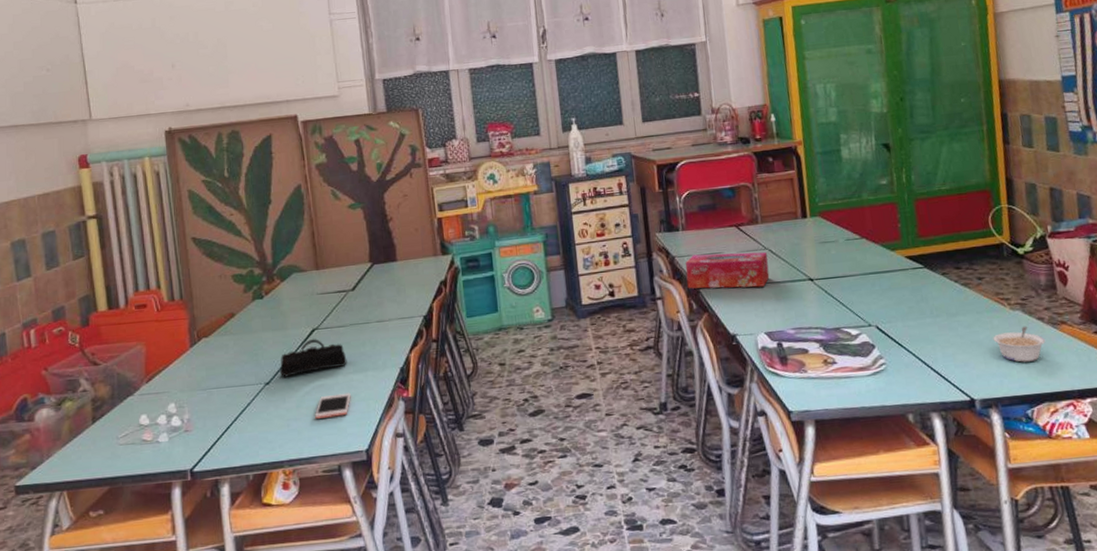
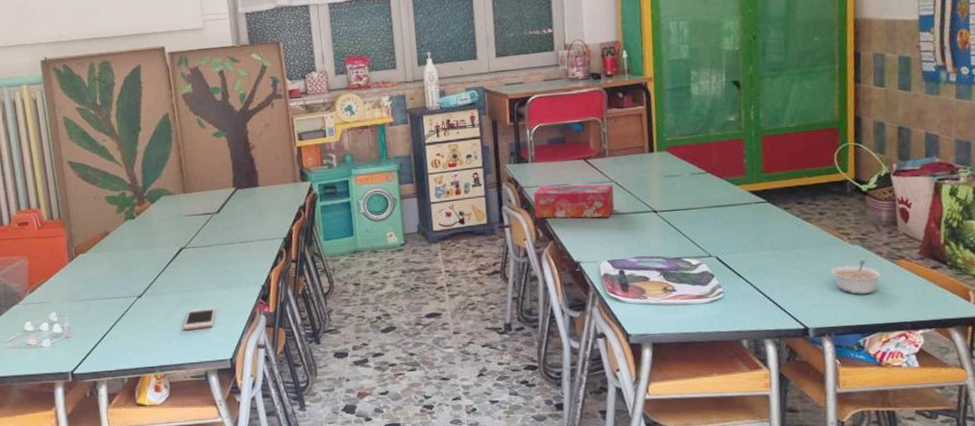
pencil case: present [279,339,347,377] -> none [150,257,213,291]

